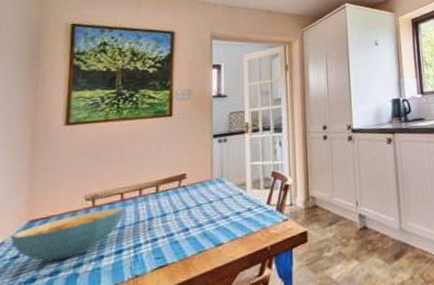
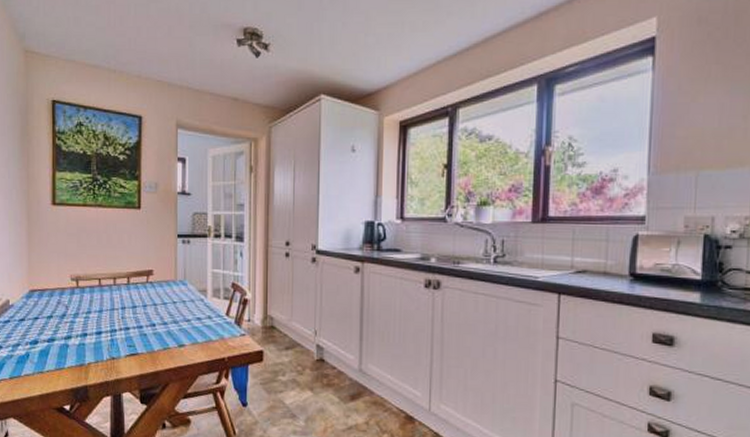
cereal bowl: present [11,207,124,261] -> none [18,291,102,330]

